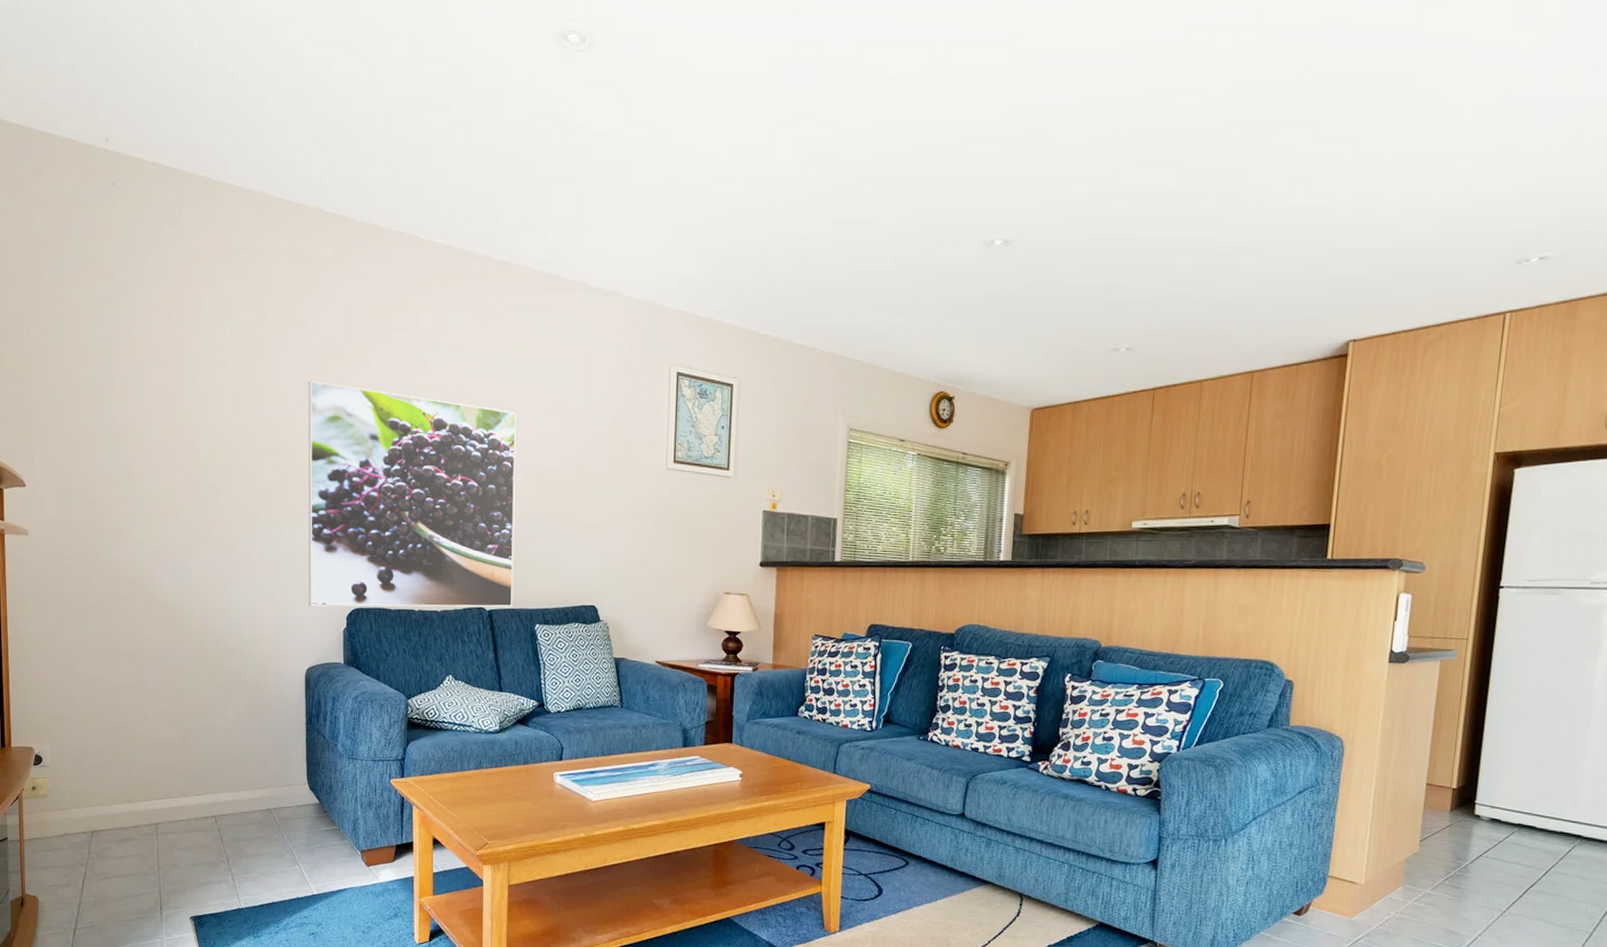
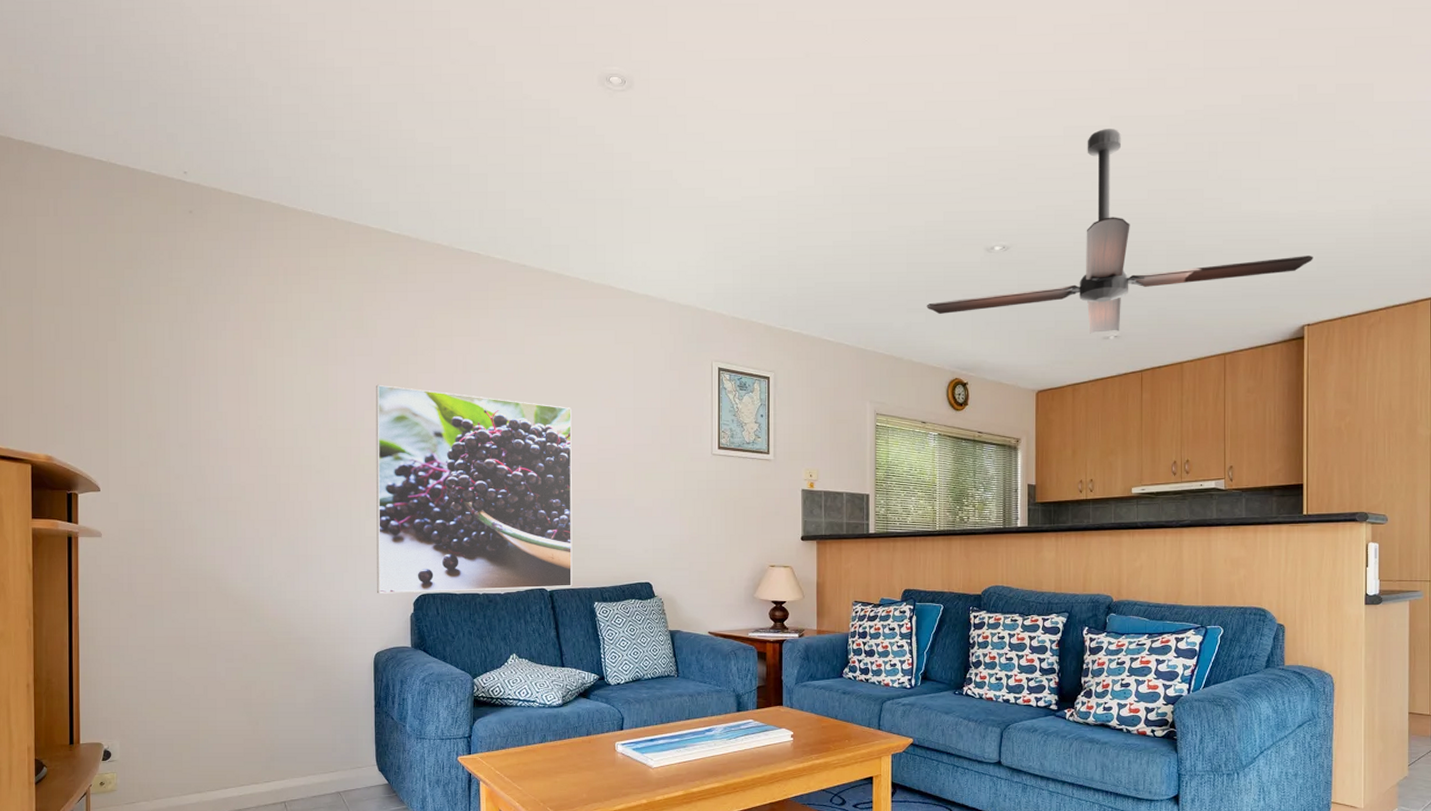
ceiling fan: none [912,102,1368,345] -> present [926,129,1313,334]

